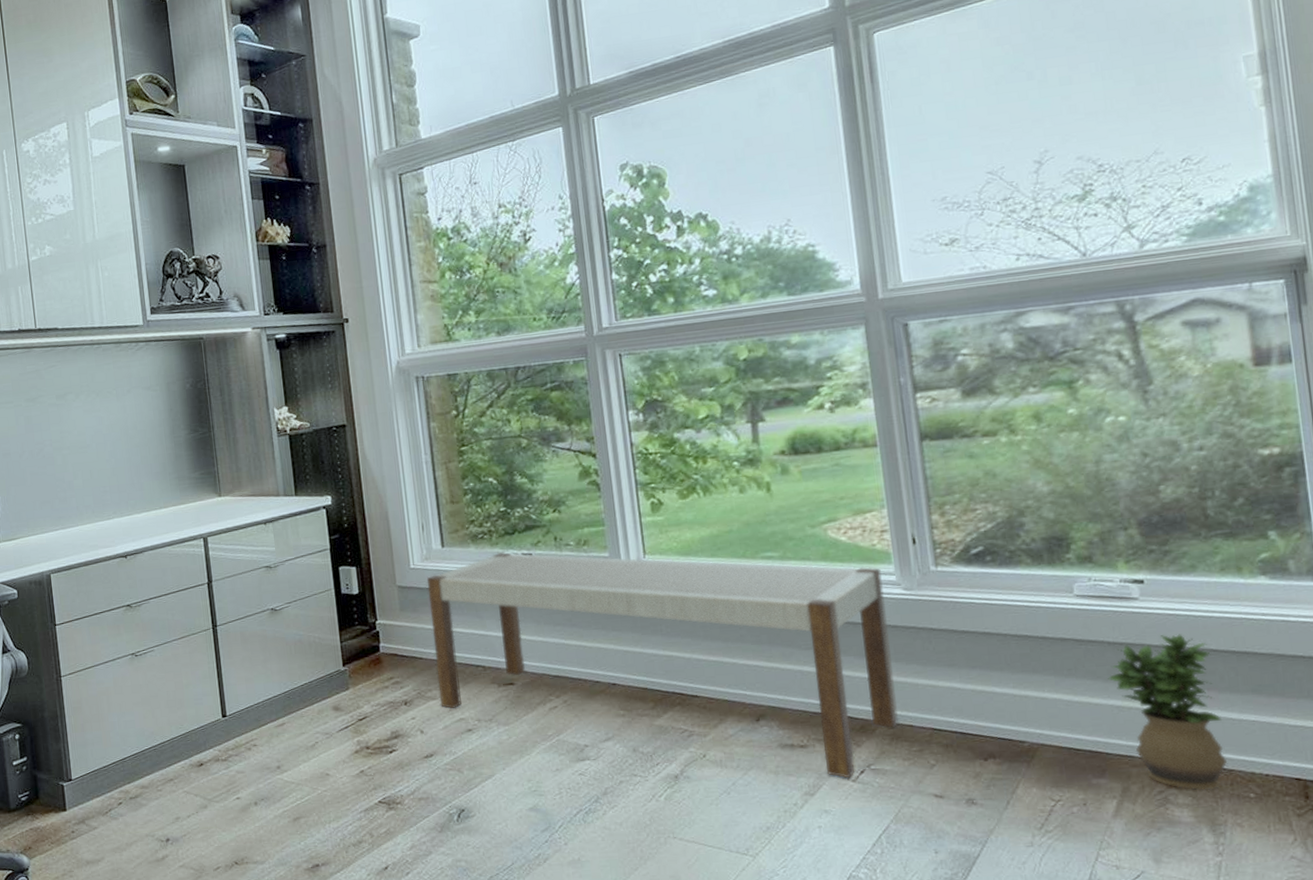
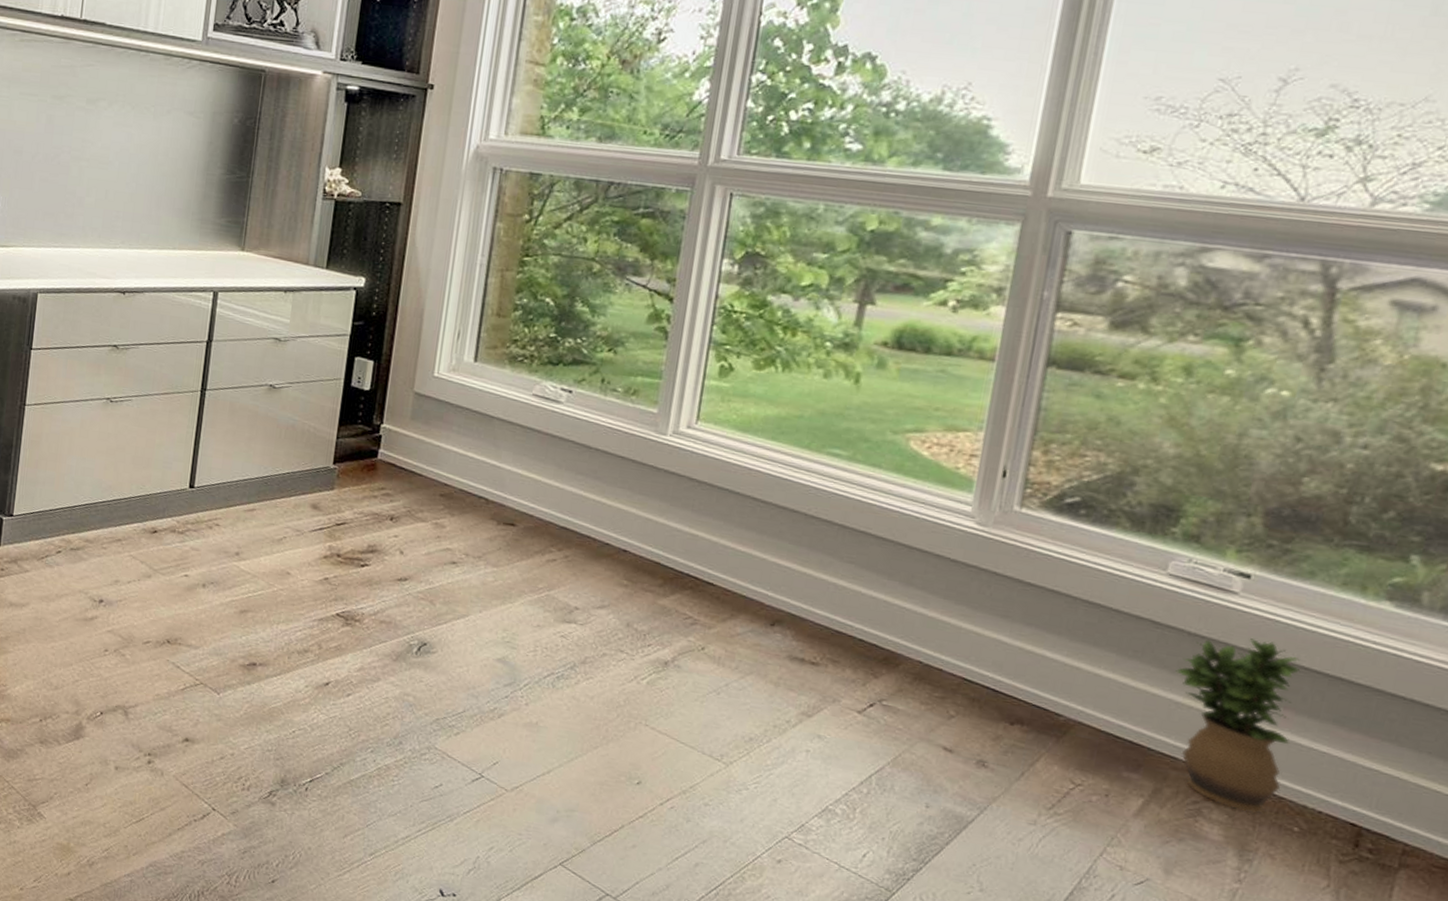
bench: present [426,552,898,778] -> none [429,381,957,709]

